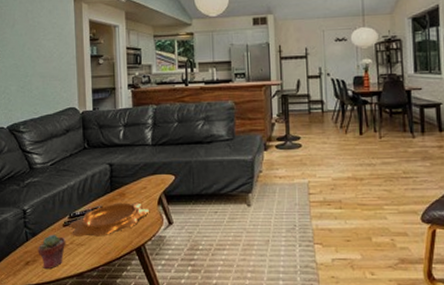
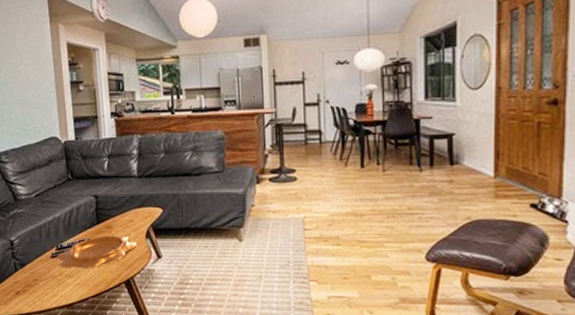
potted succulent: present [37,234,66,270] -> none [27,265,55,300]

